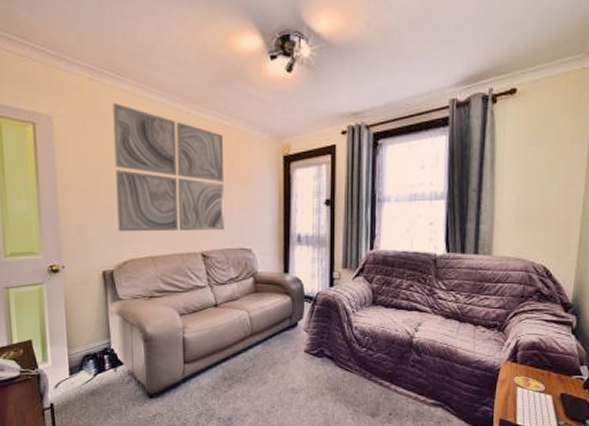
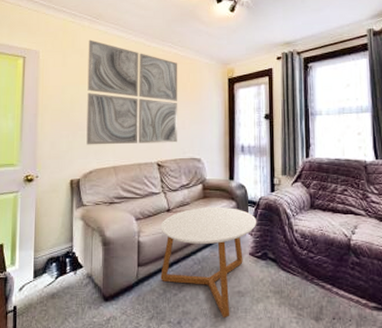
coffee table: none [207,302,314,414] -> present [160,206,257,317]

